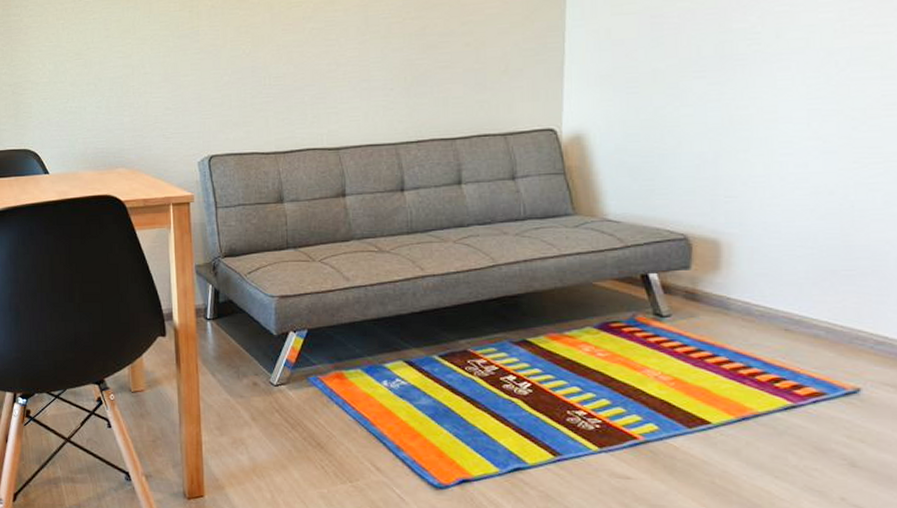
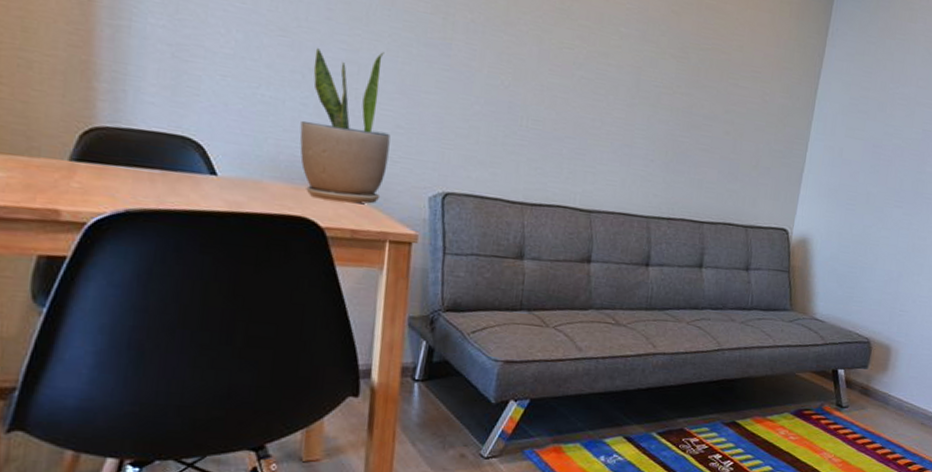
potted plant: none [98,52,163,179] -> present [299,47,391,204]

